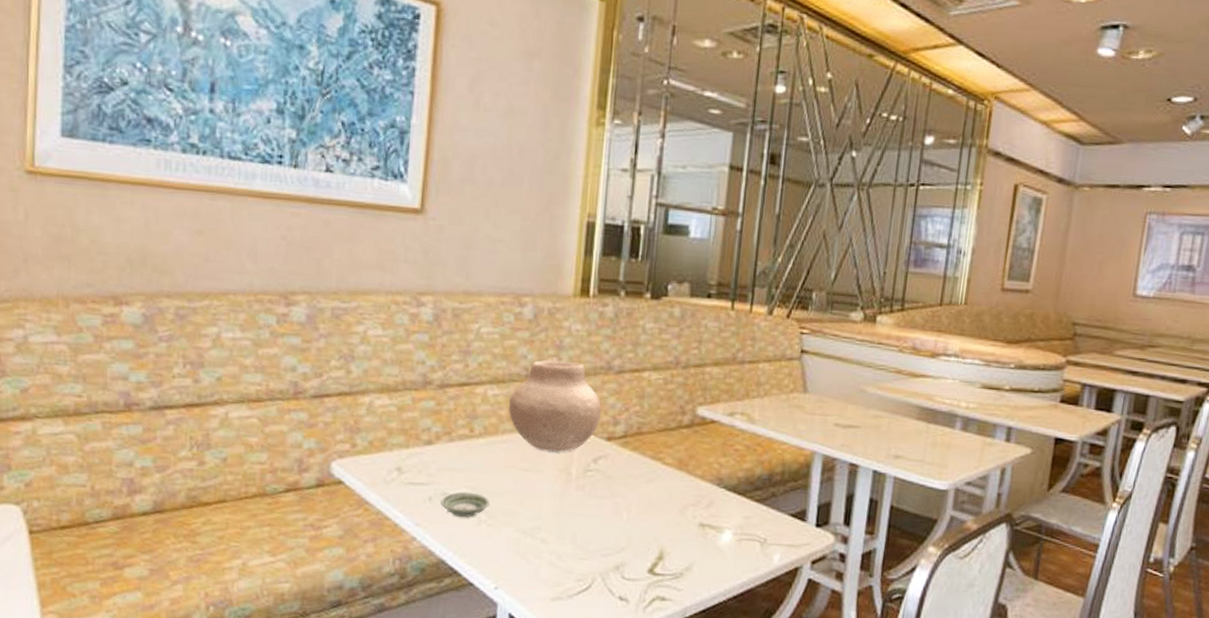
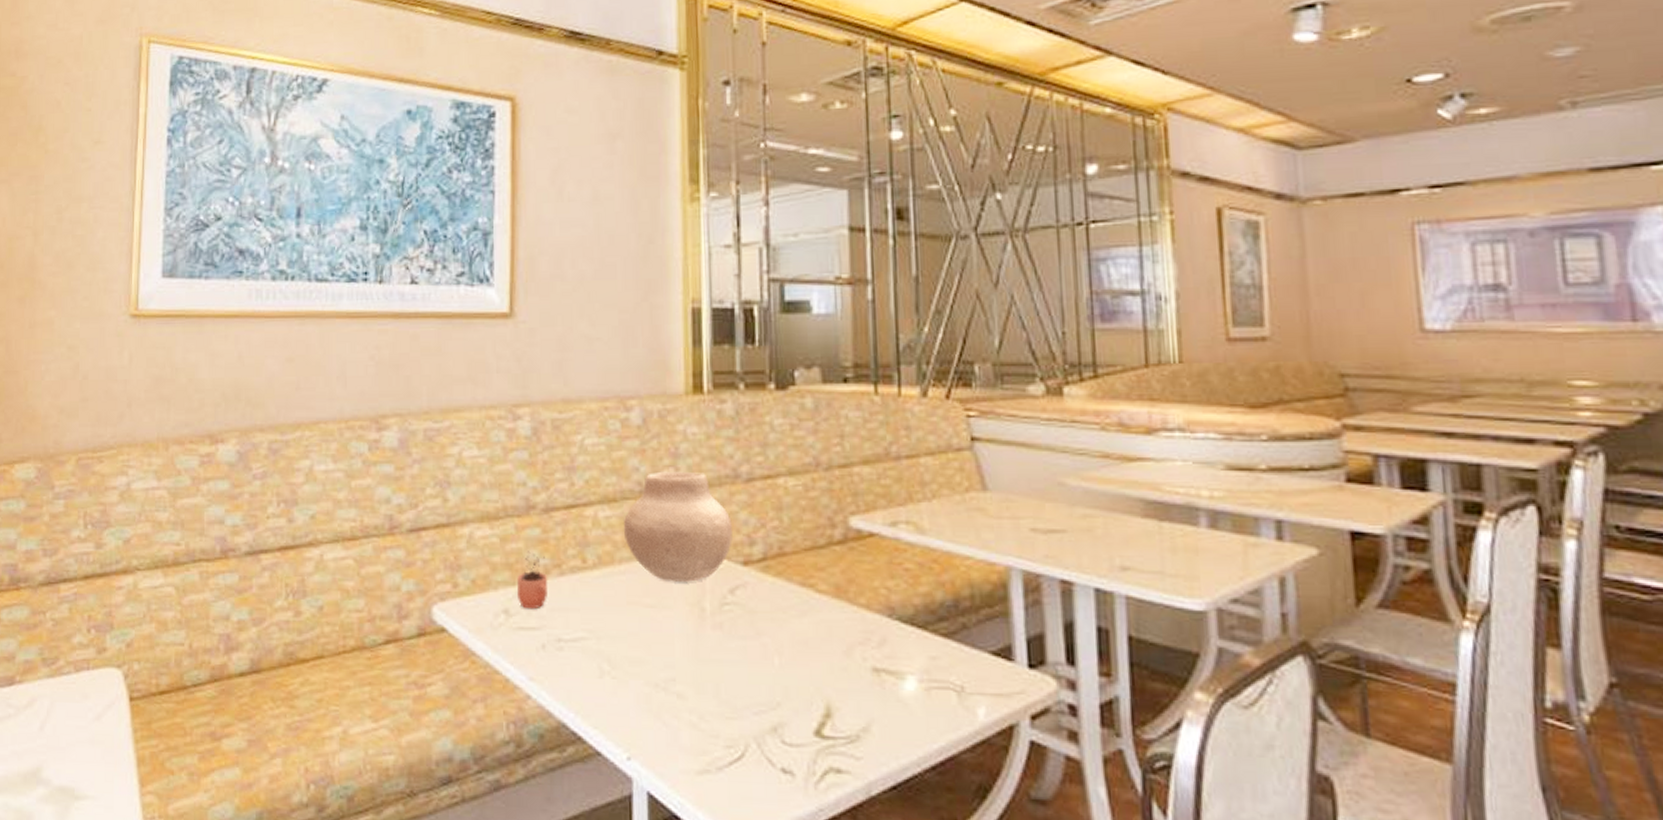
cocoa: none [410,419,439,468] -> present [517,551,548,610]
saucer: present [441,492,490,518] -> none [556,636,612,669]

